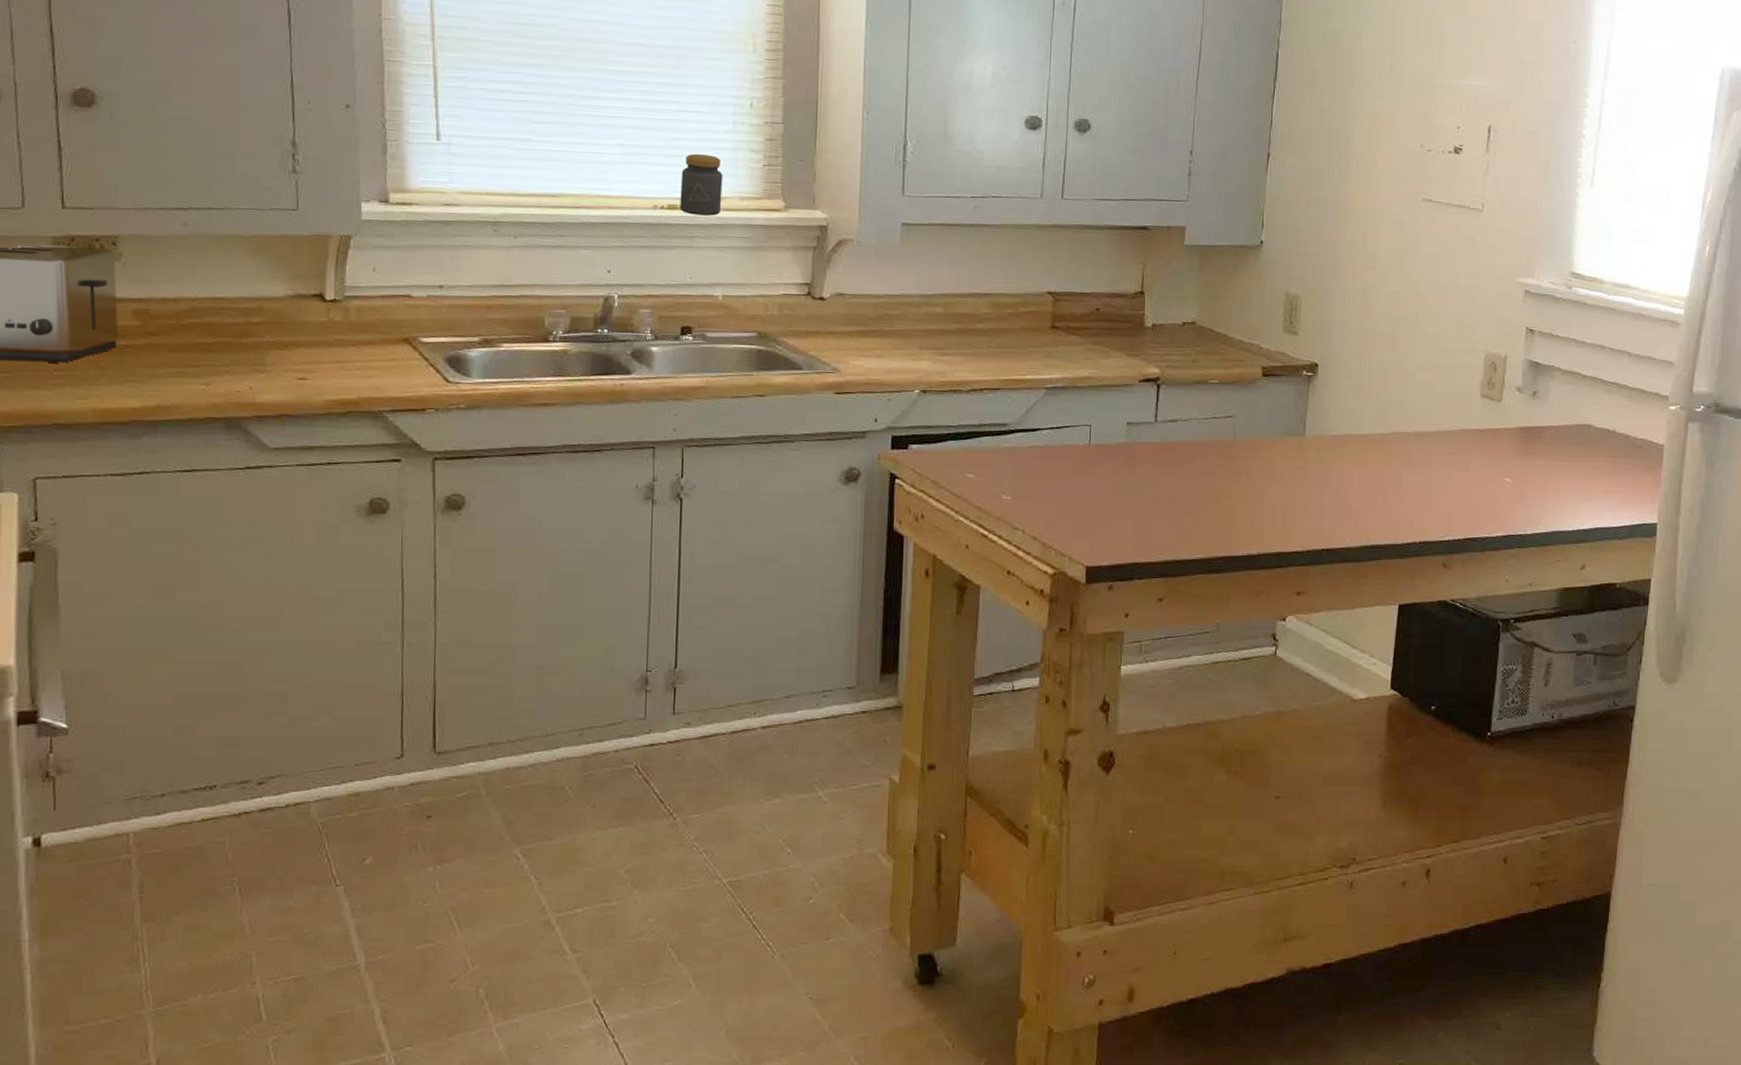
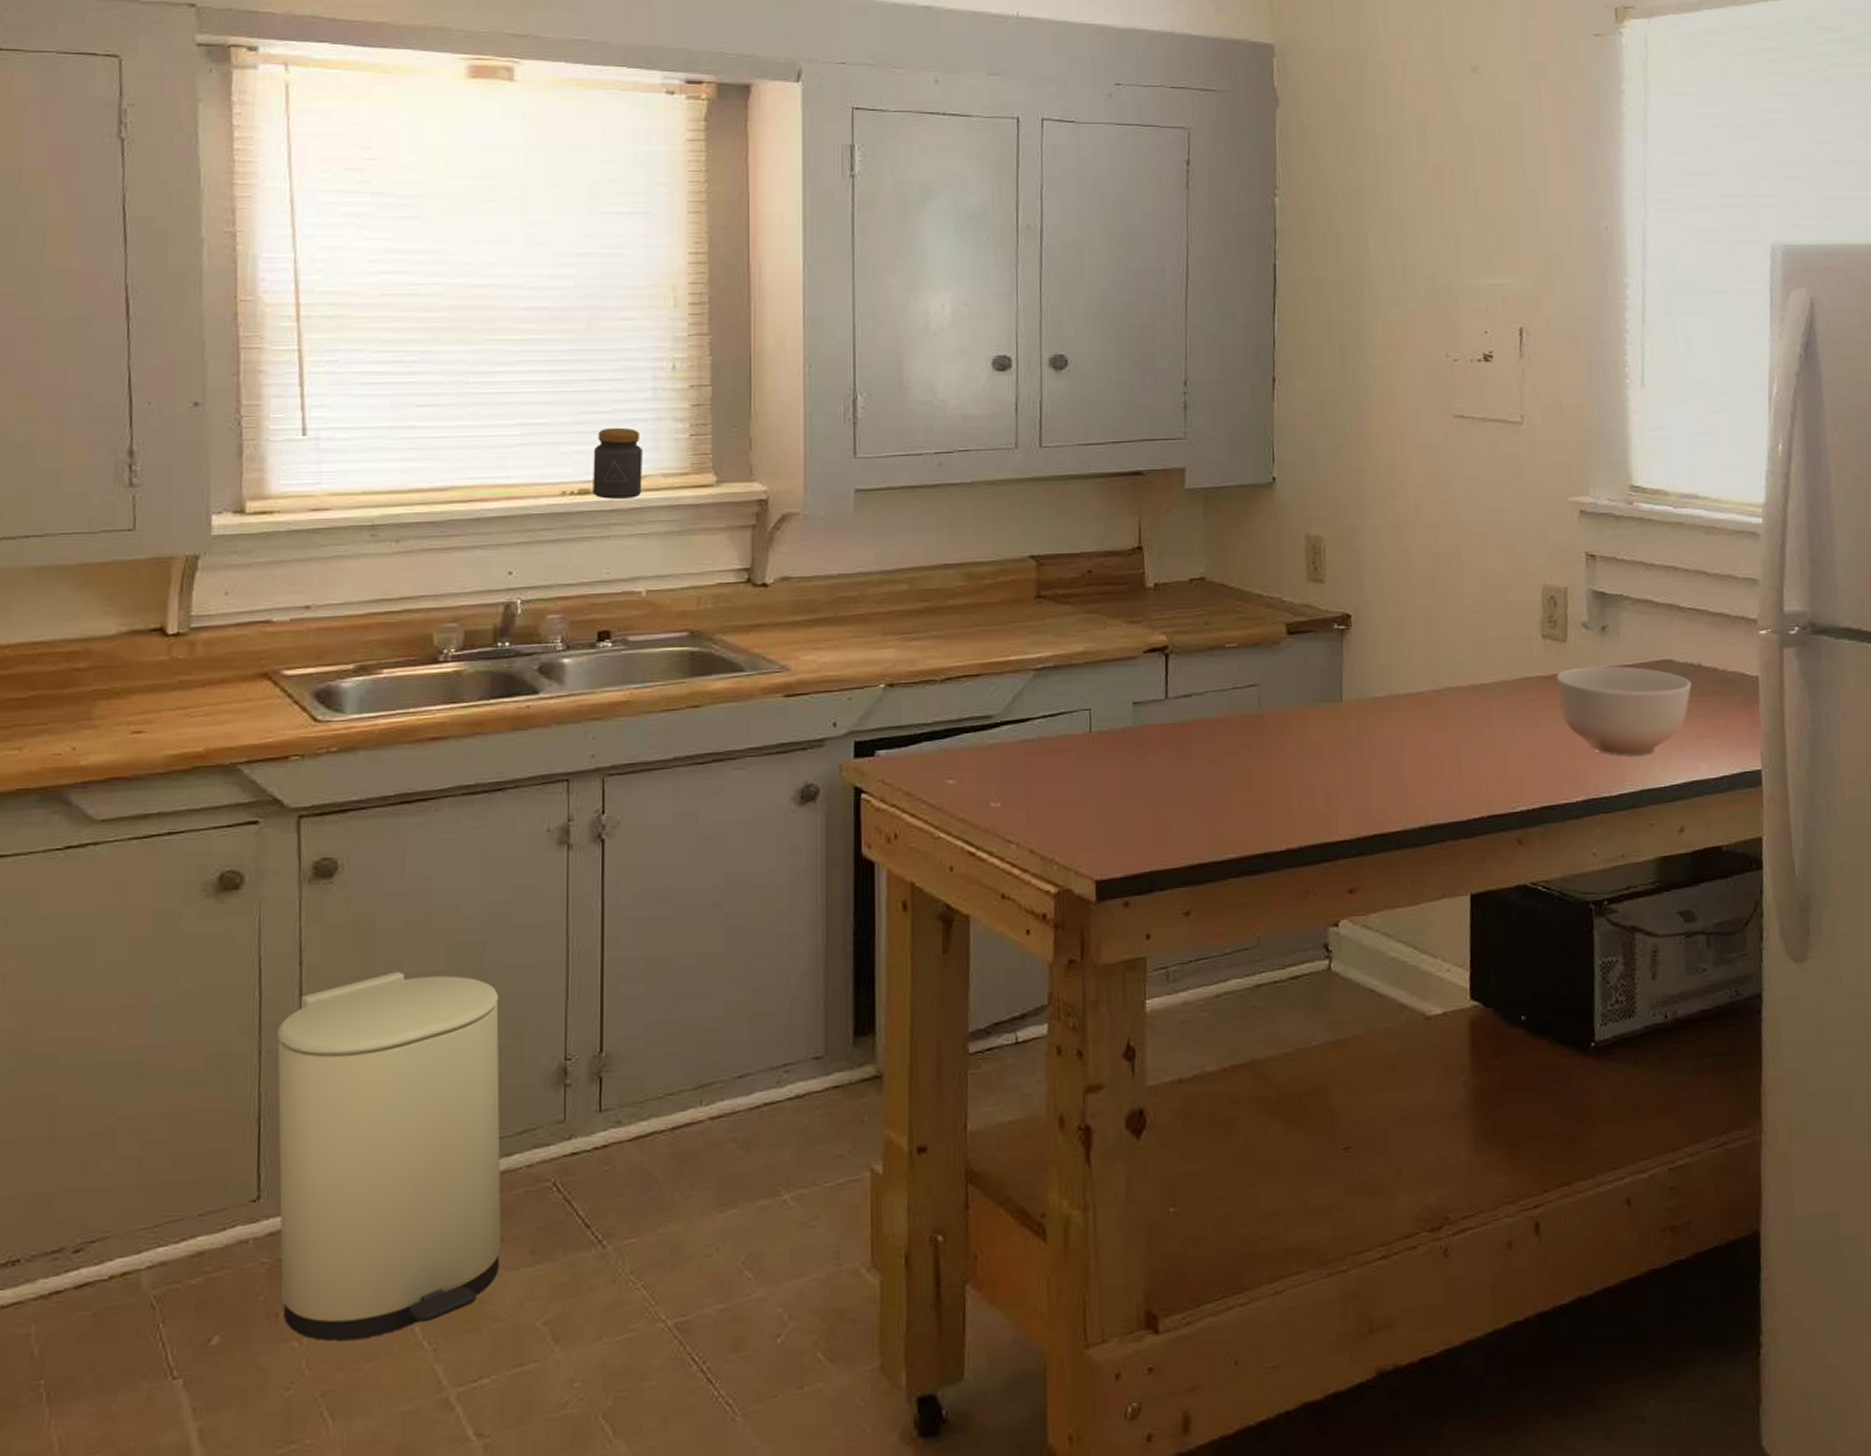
pedal bin: none [415,589,594,869] -> present [276,971,501,1341]
bowl: none [1489,424,1606,502] -> present [1556,666,1692,755]

